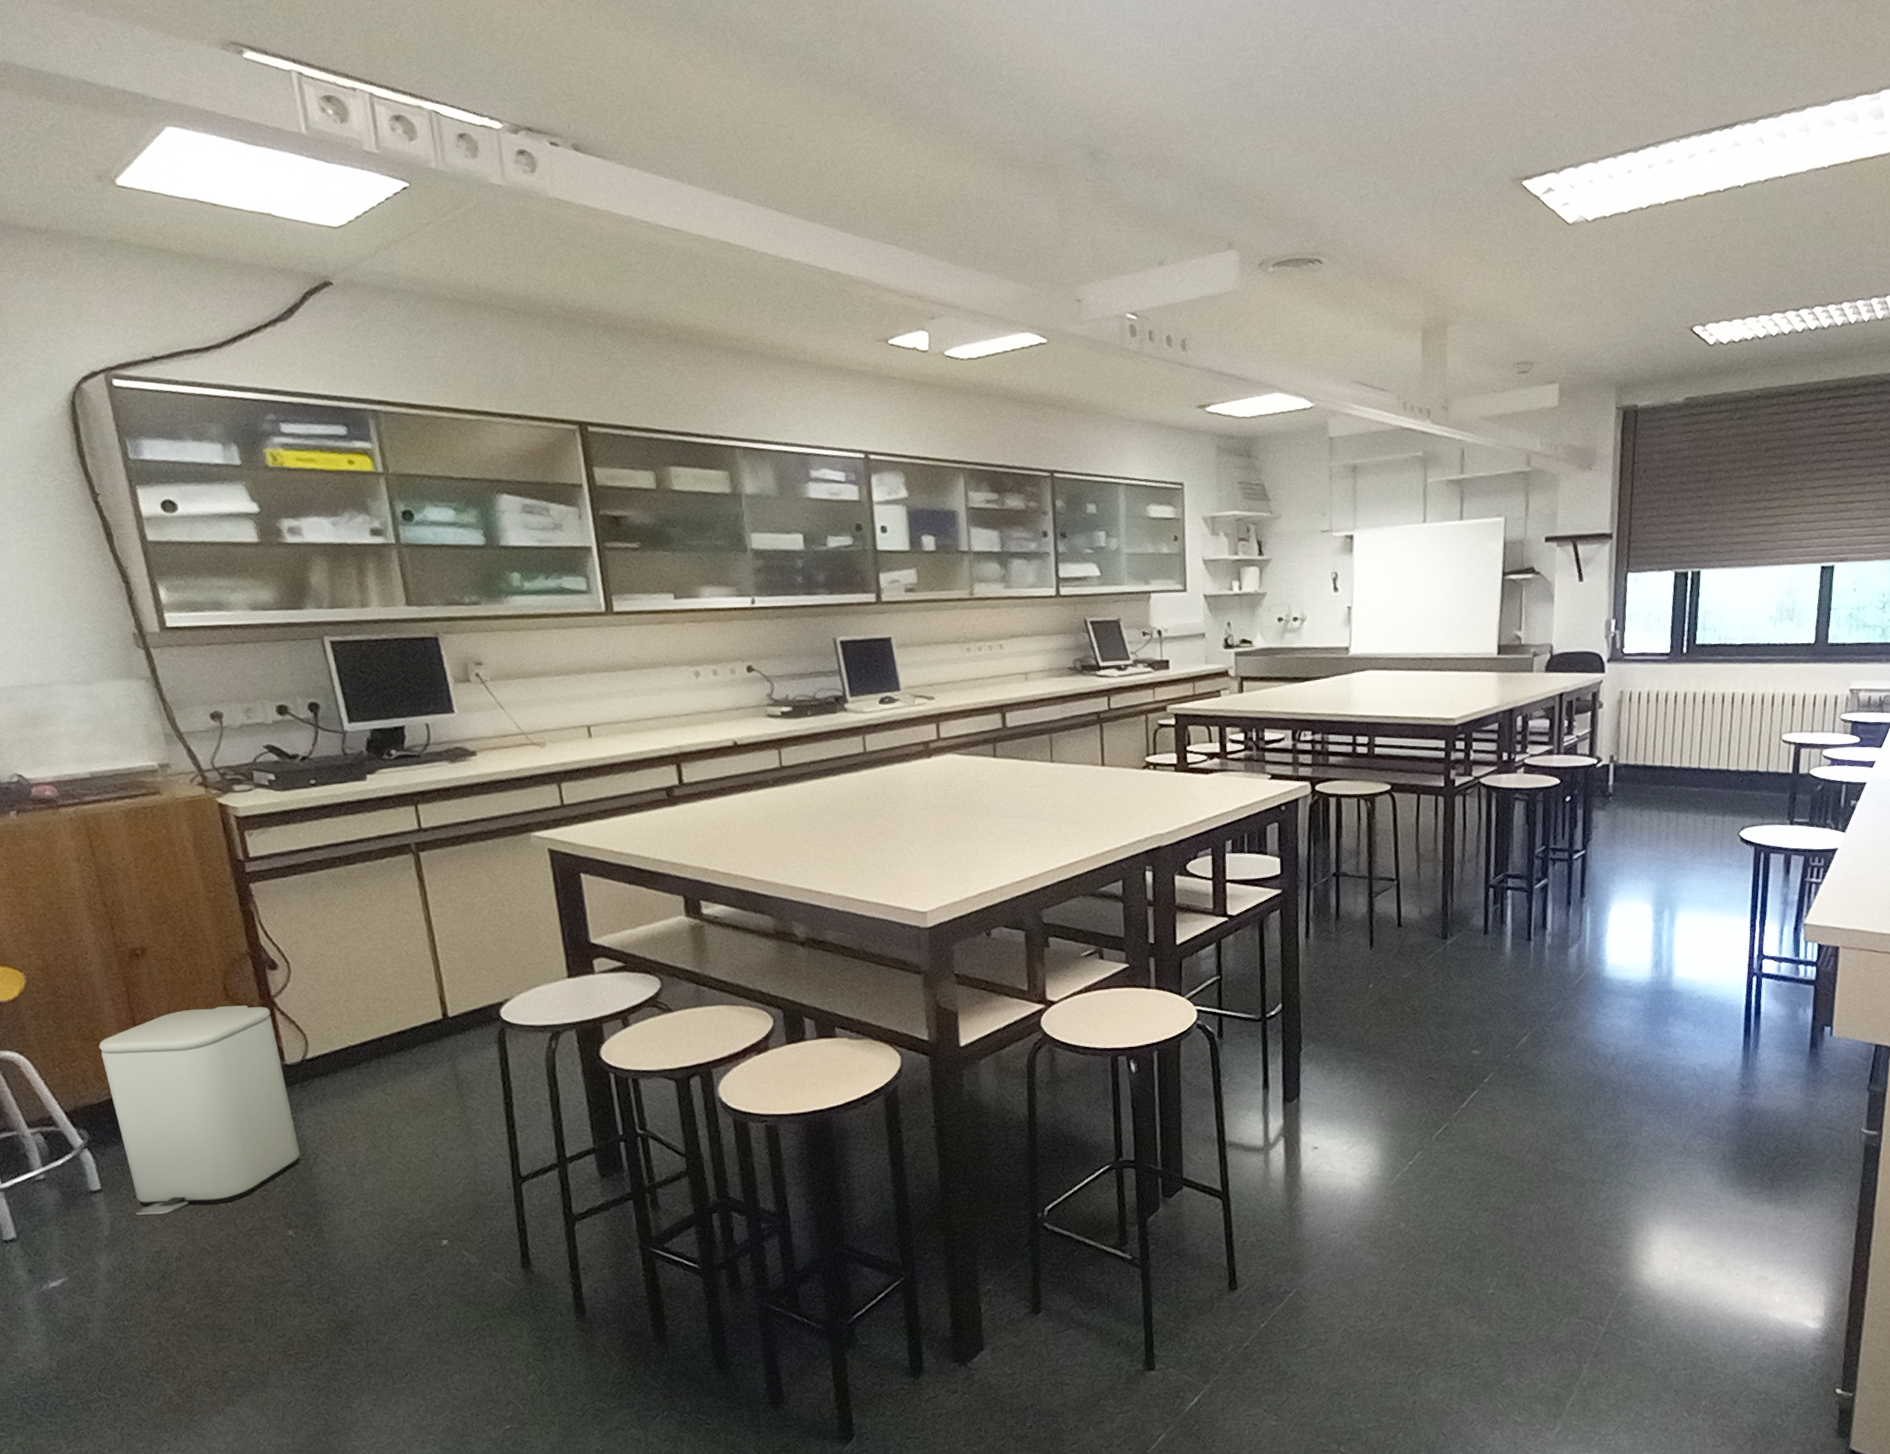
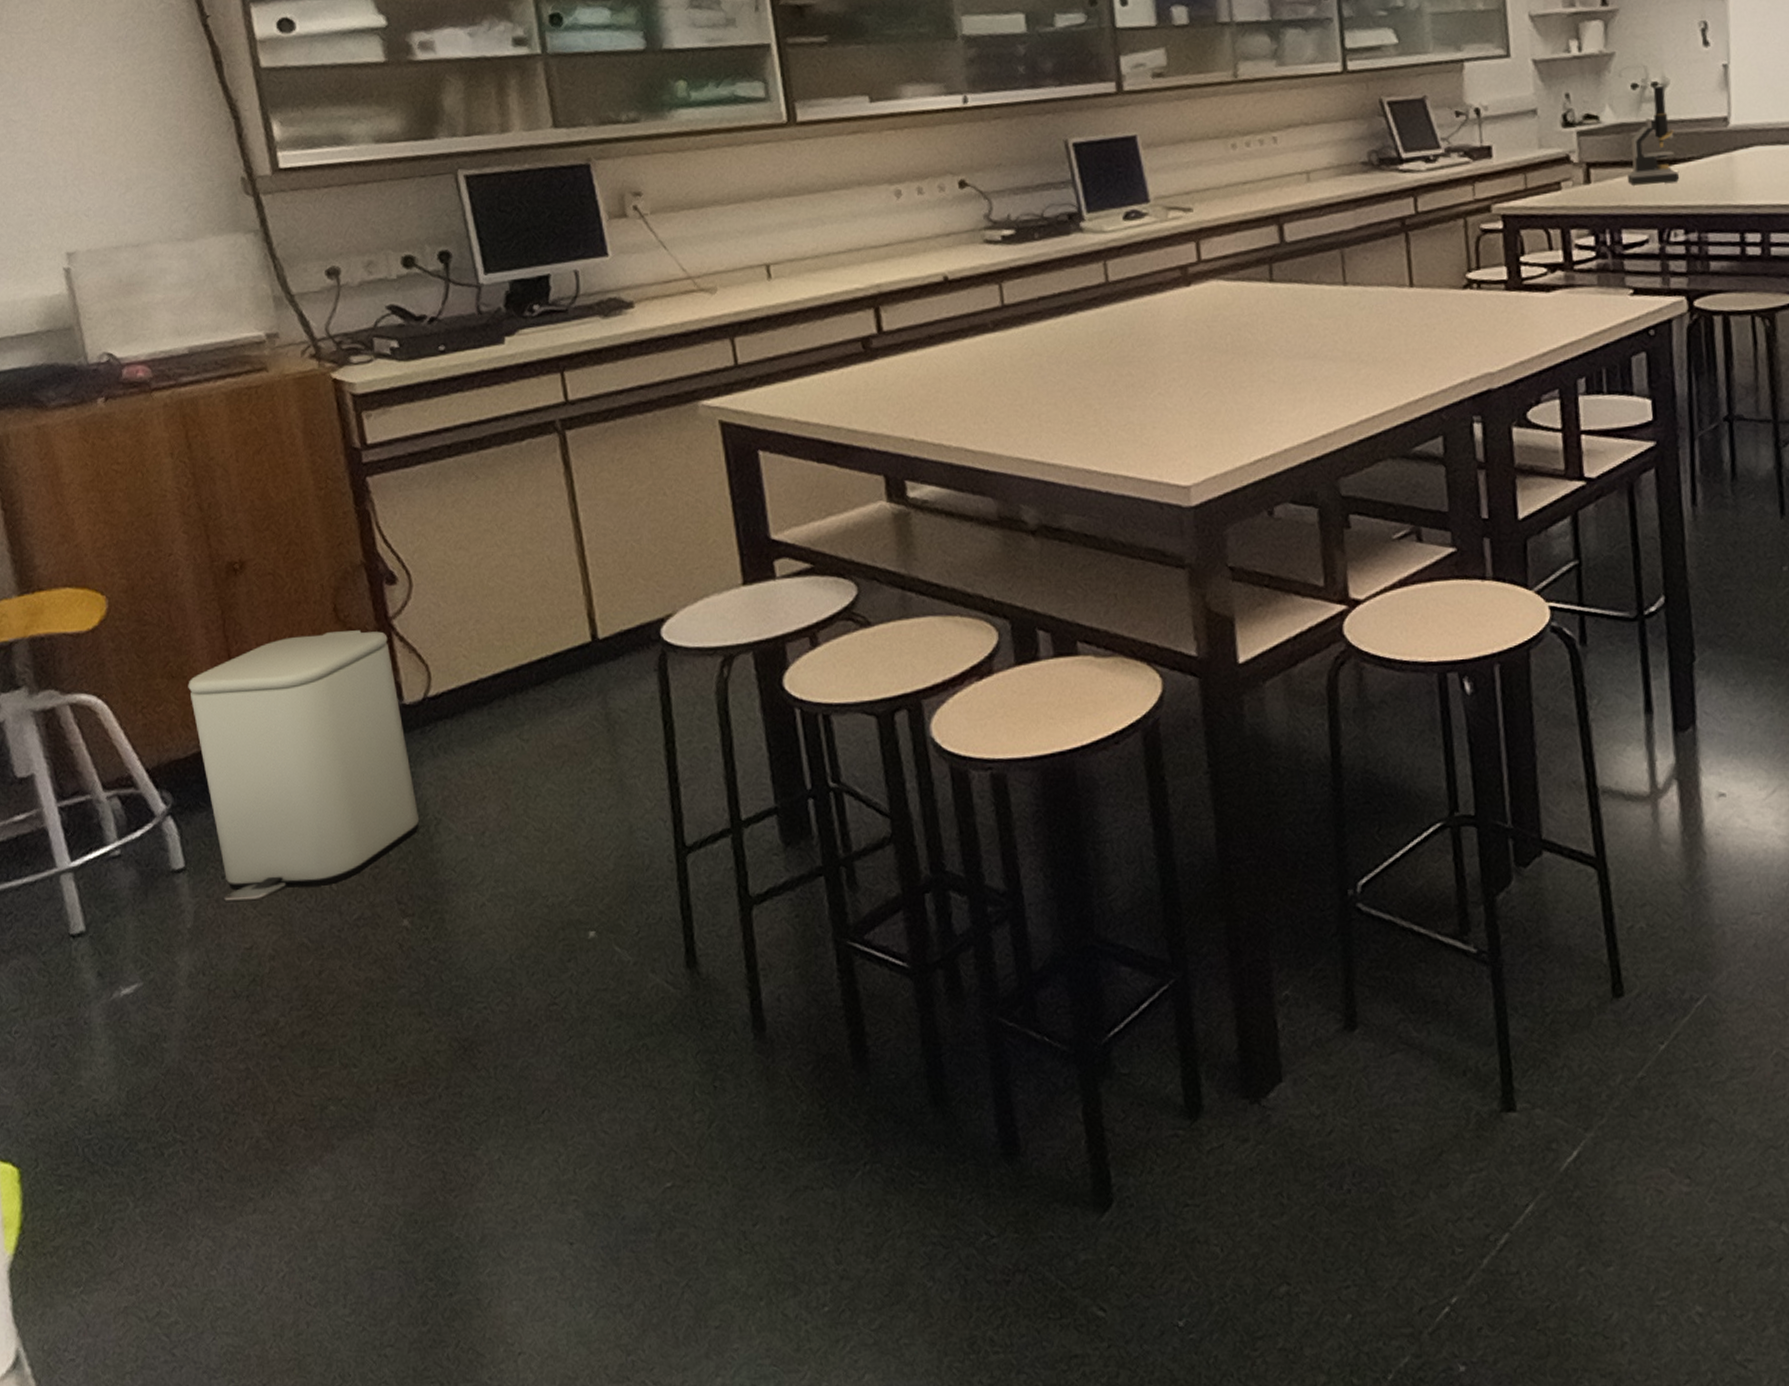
microscope: none [1270,620,1310,697] -> present [1626,85,1679,187]

